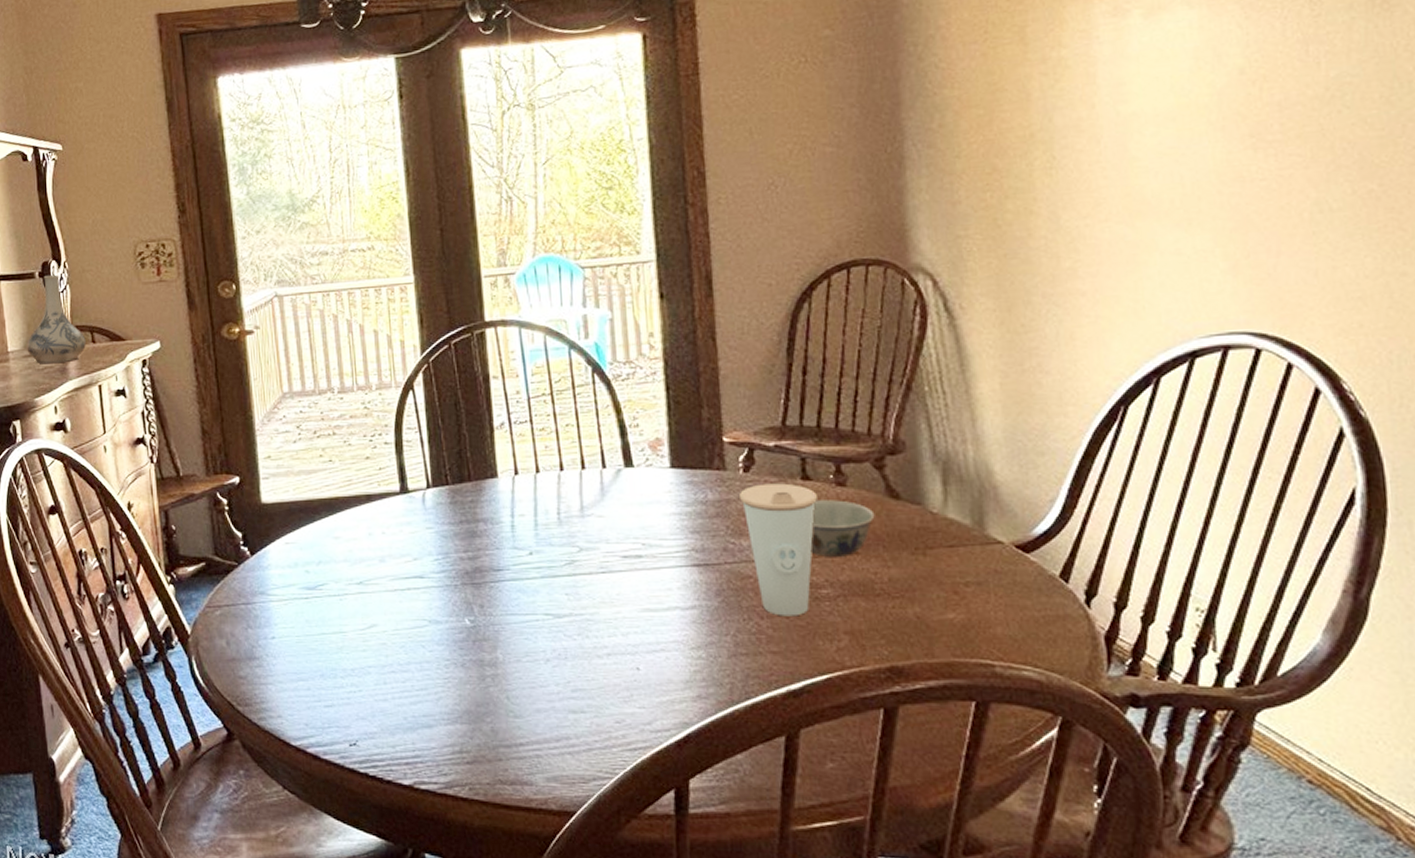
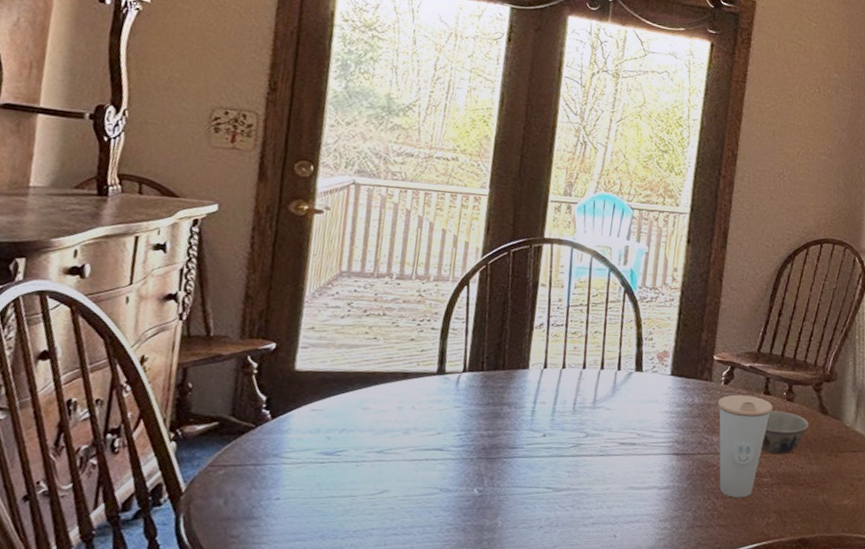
decorative vase: present [27,274,86,364] -> none [54,118,131,209]

